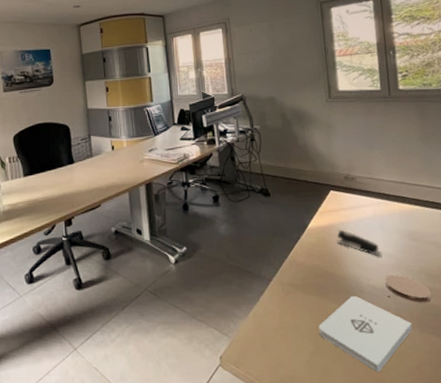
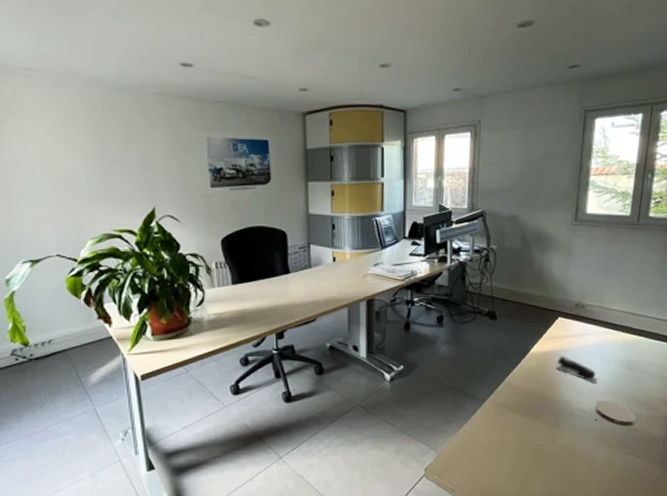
notepad: present [318,295,413,373] -> none [524,417,613,485]

